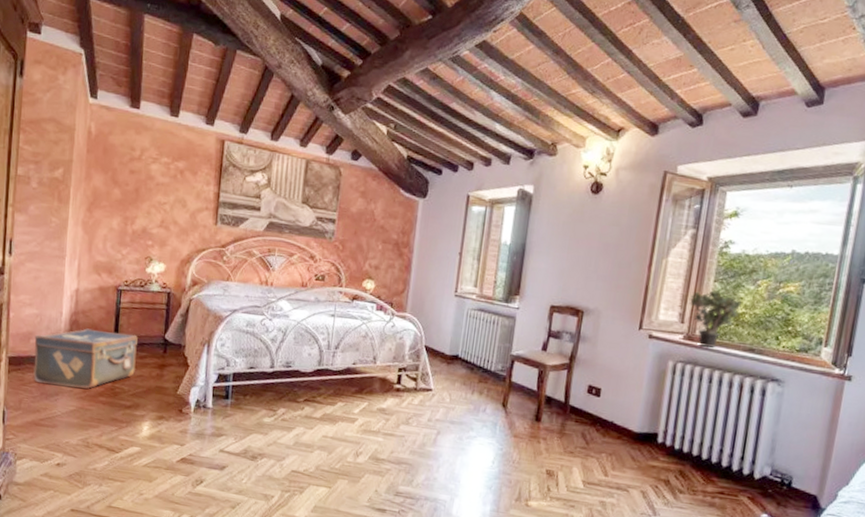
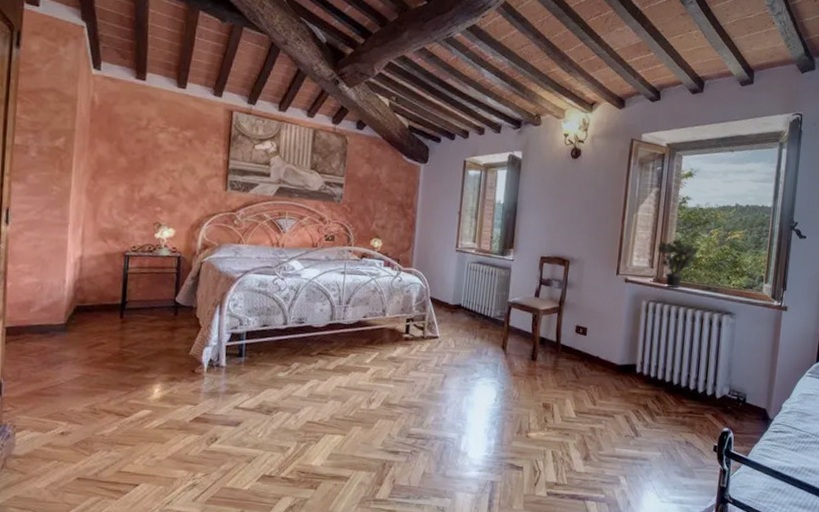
suitcase: present [33,328,138,389] -> none [33,295,147,356]

